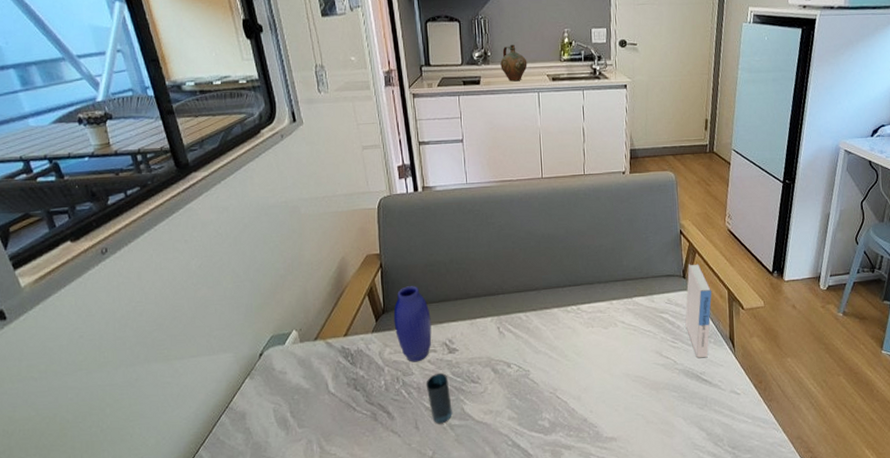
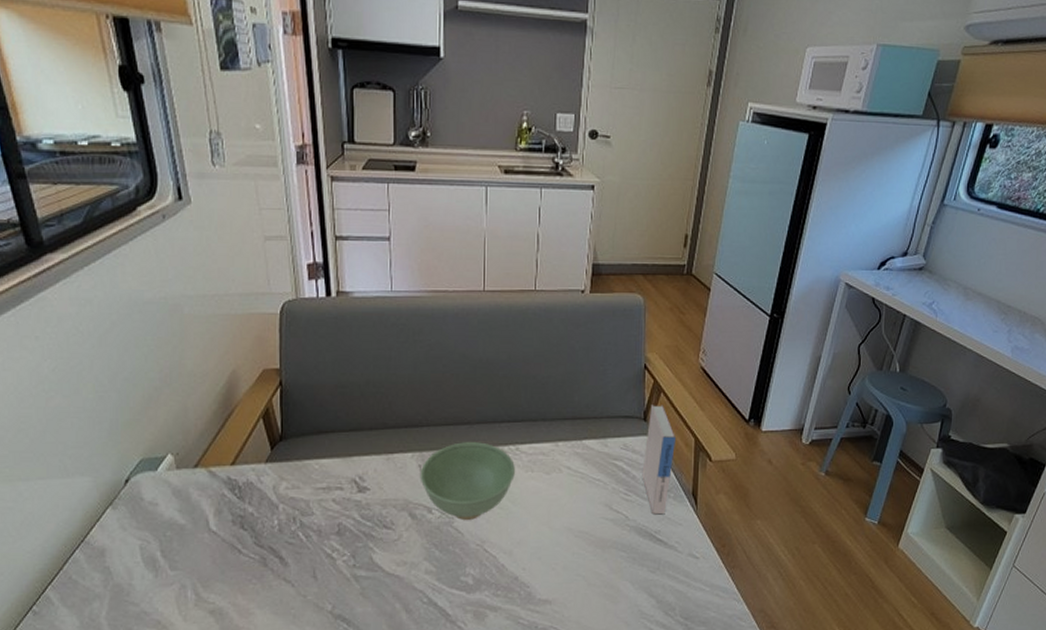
vase: present [393,286,432,362] -> none [293,410,339,501]
cup: present [426,373,452,424] -> none [328,516,358,574]
bowl: none [499,305,578,372] -> present [420,442,515,520]
ceramic jug: present [500,44,528,82] -> none [442,124,475,171]

